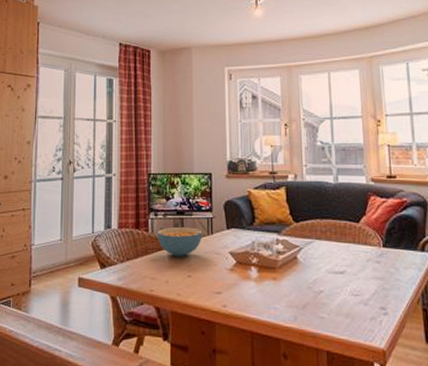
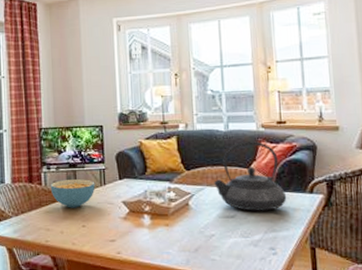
teapot: none [323,195,398,268] -> present [214,141,287,211]

